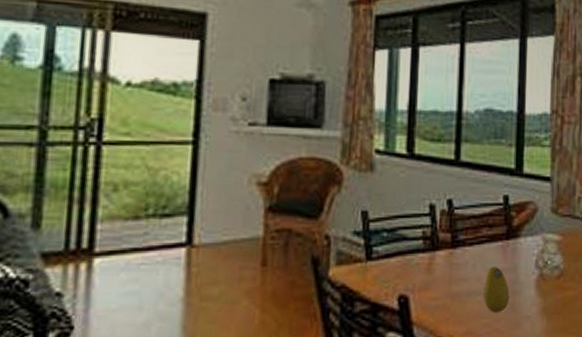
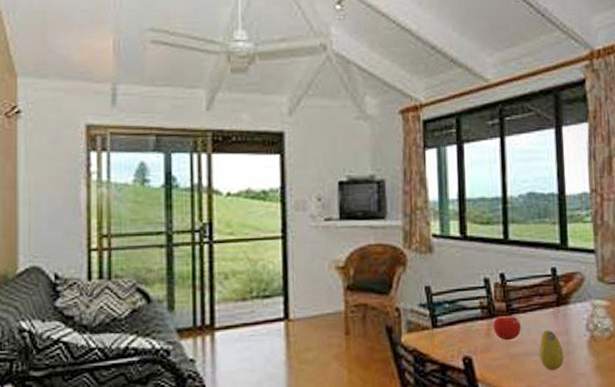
fruit: none [435,245,466,278] -> present [493,312,521,341]

